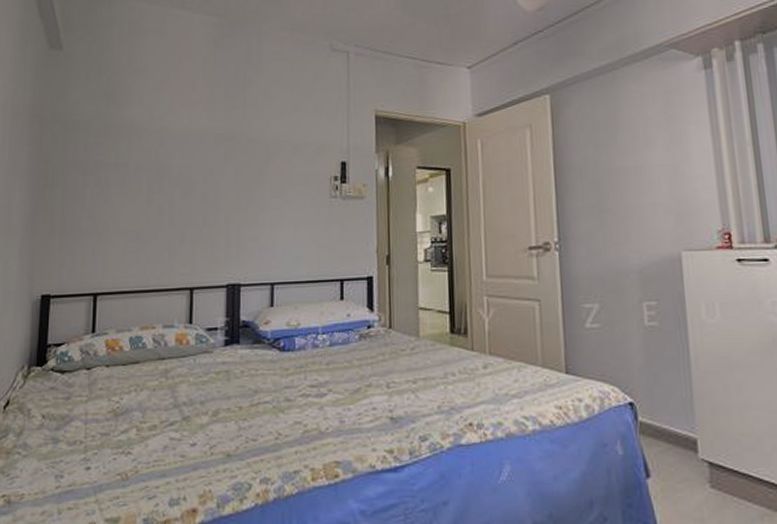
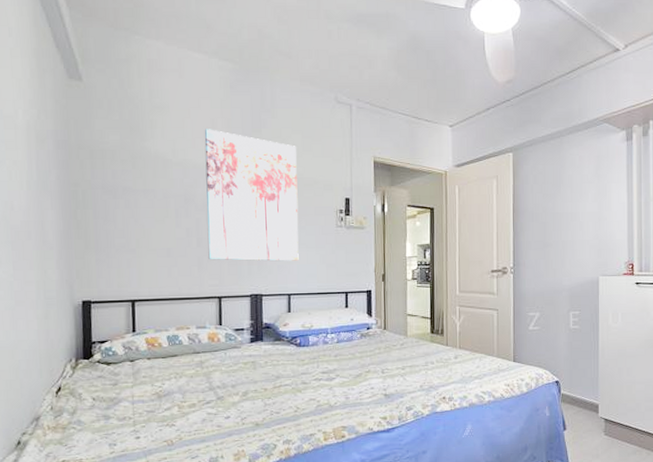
wall art: none [181,91,286,243] -> present [204,129,299,261]

